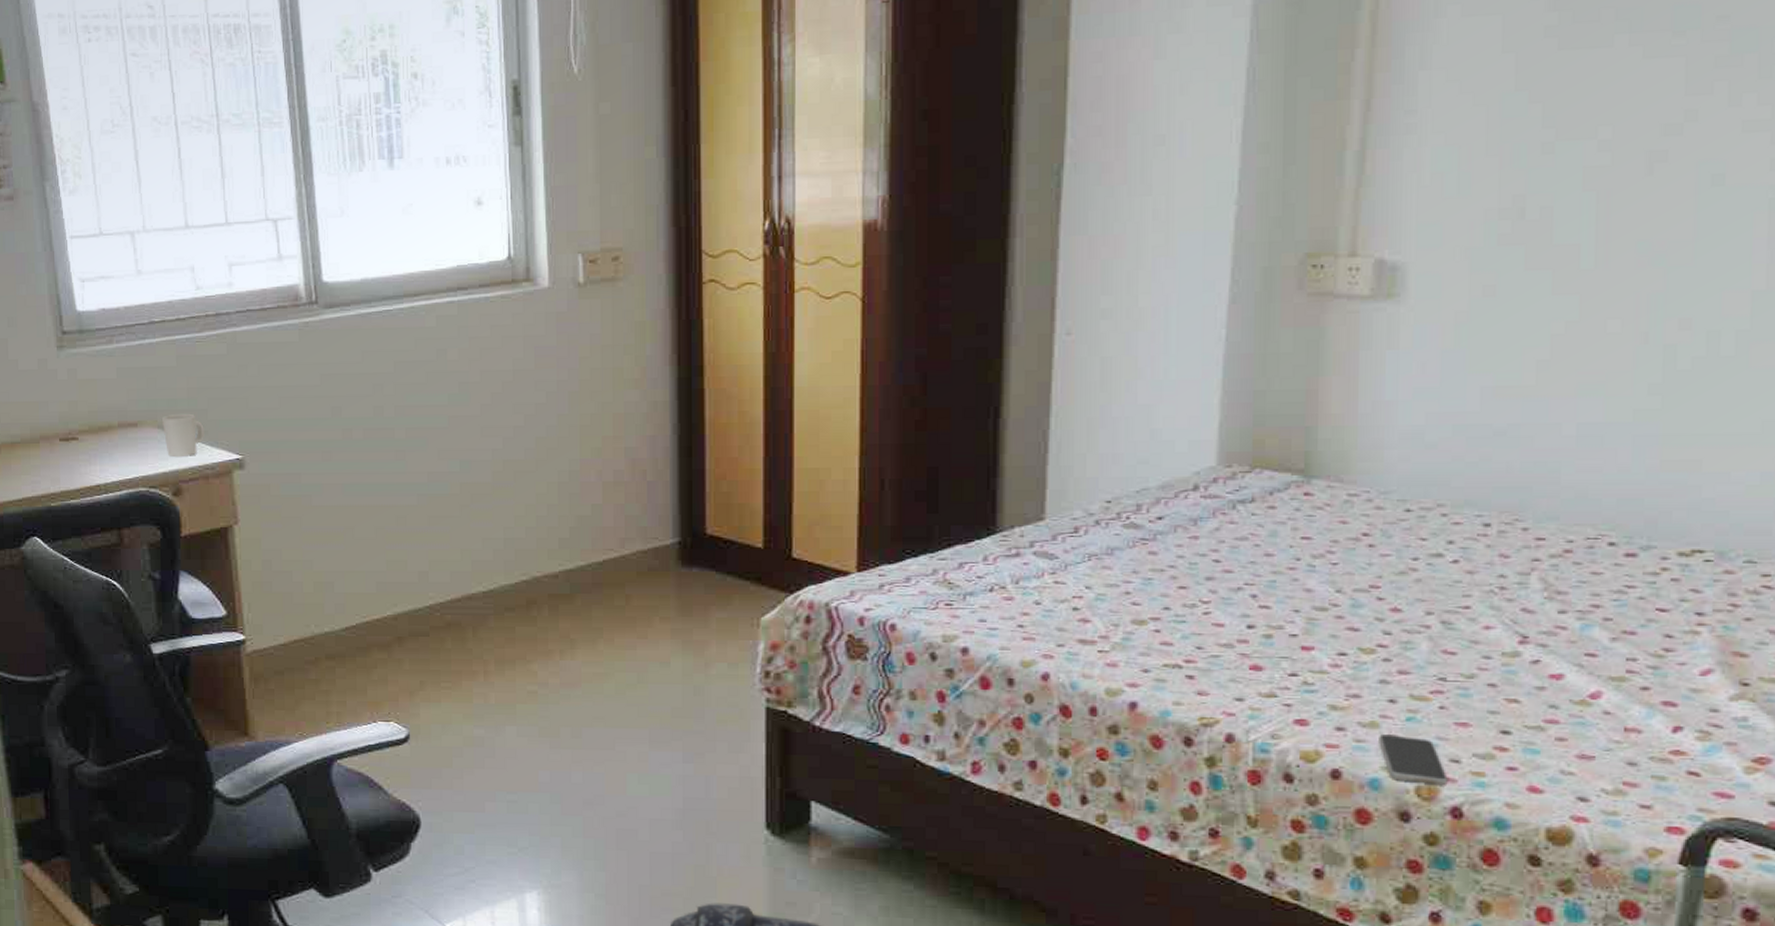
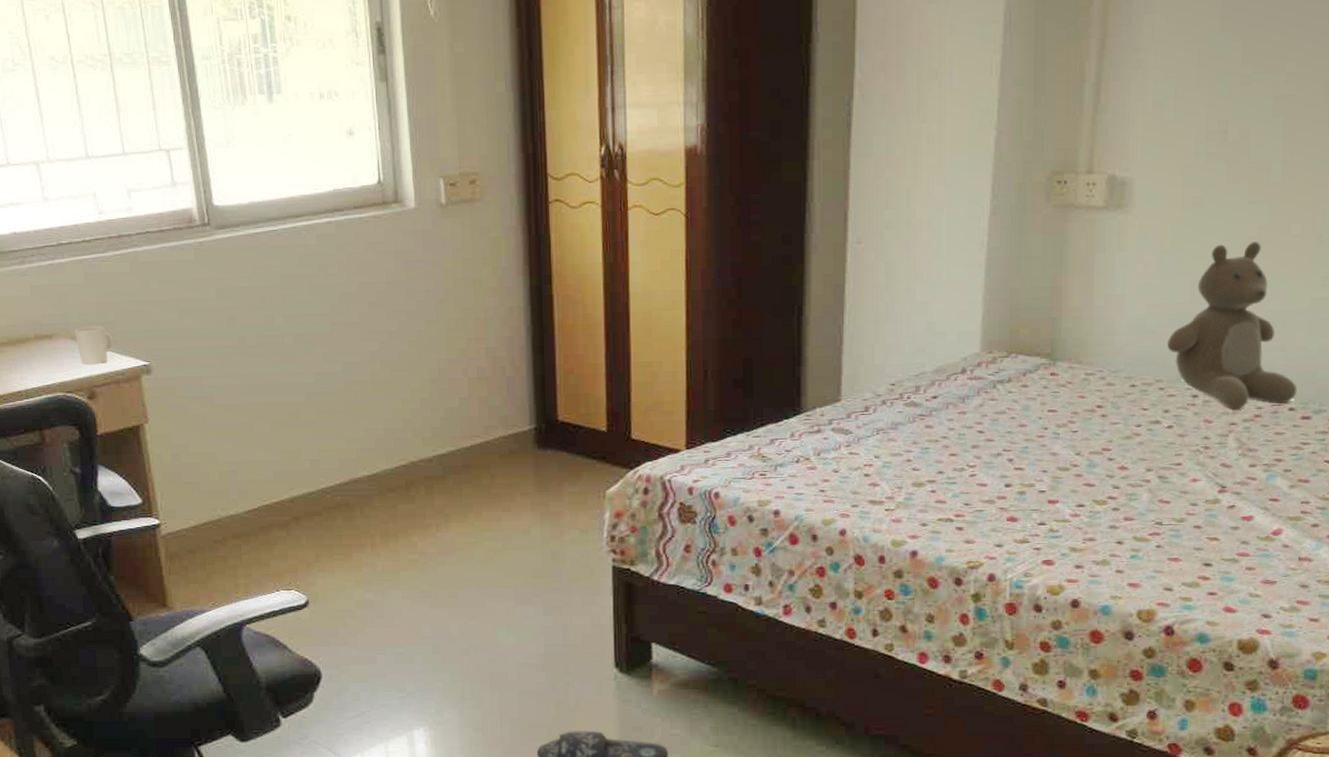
mobile phone: present [1379,734,1448,785] -> none [1109,570,1163,609]
teddy bear: none [1451,340,1619,543] -> present [1167,241,1298,410]

